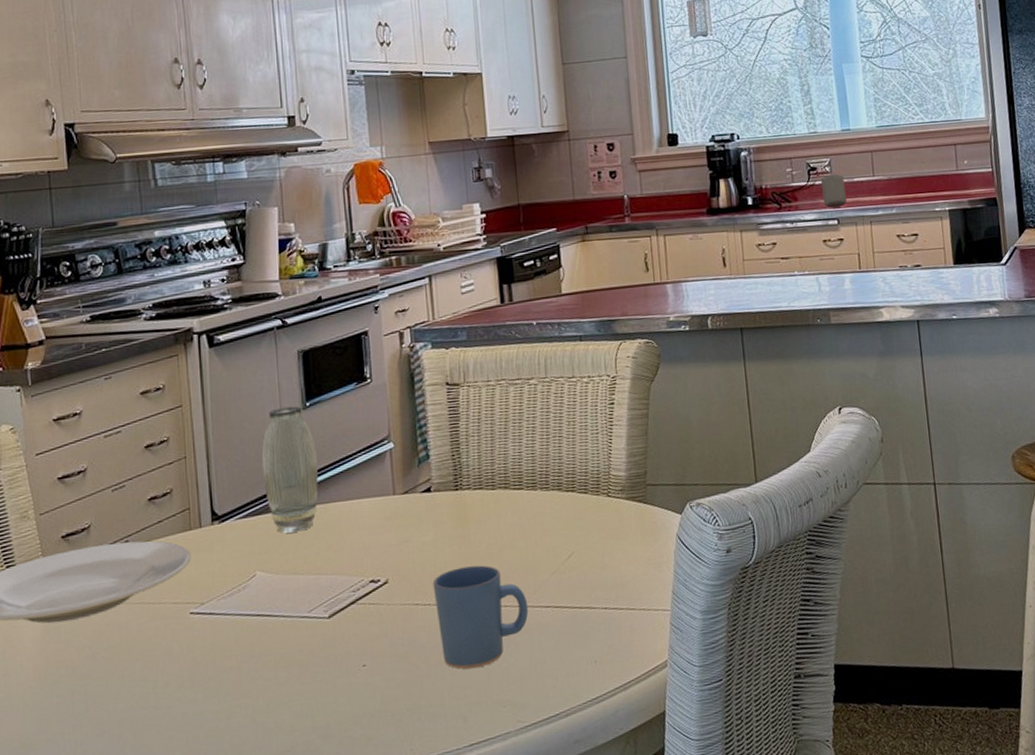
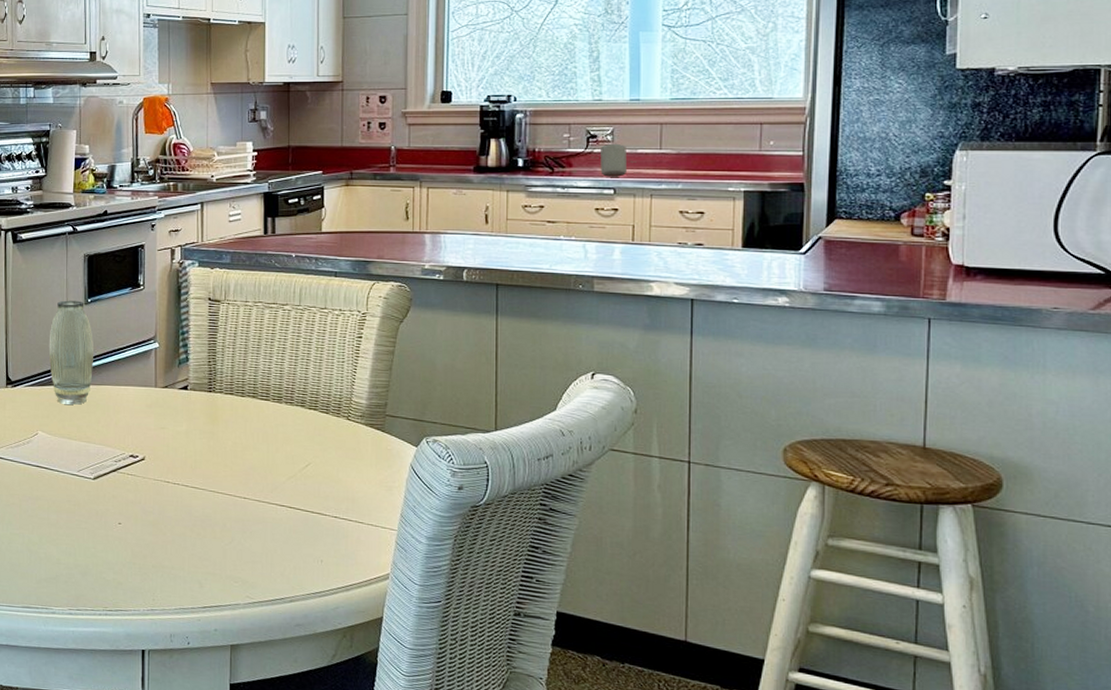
mug: present [433,565,529,670] -> none [183,458,265,545]

